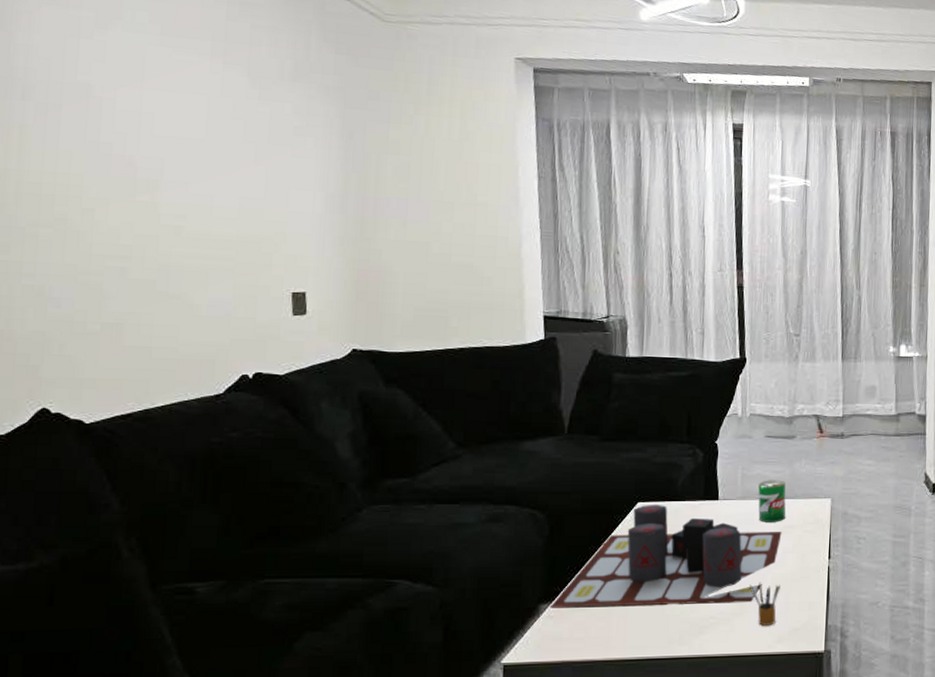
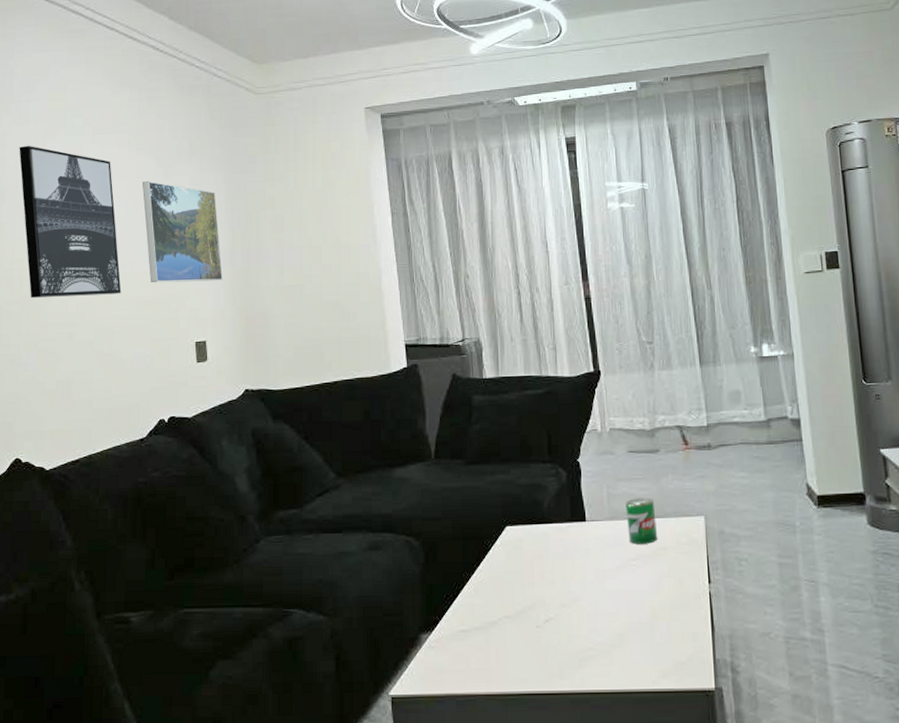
wall art: none [53,34,196,229] -> present [19,145,122,299]
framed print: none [228,101,331,227] -> present [142,180,222,283]
board game: present [550,504,782,608] -> none [430,527,655,638]
pencil box: present [749,582,780,626] -> none [626,610,660,659]

